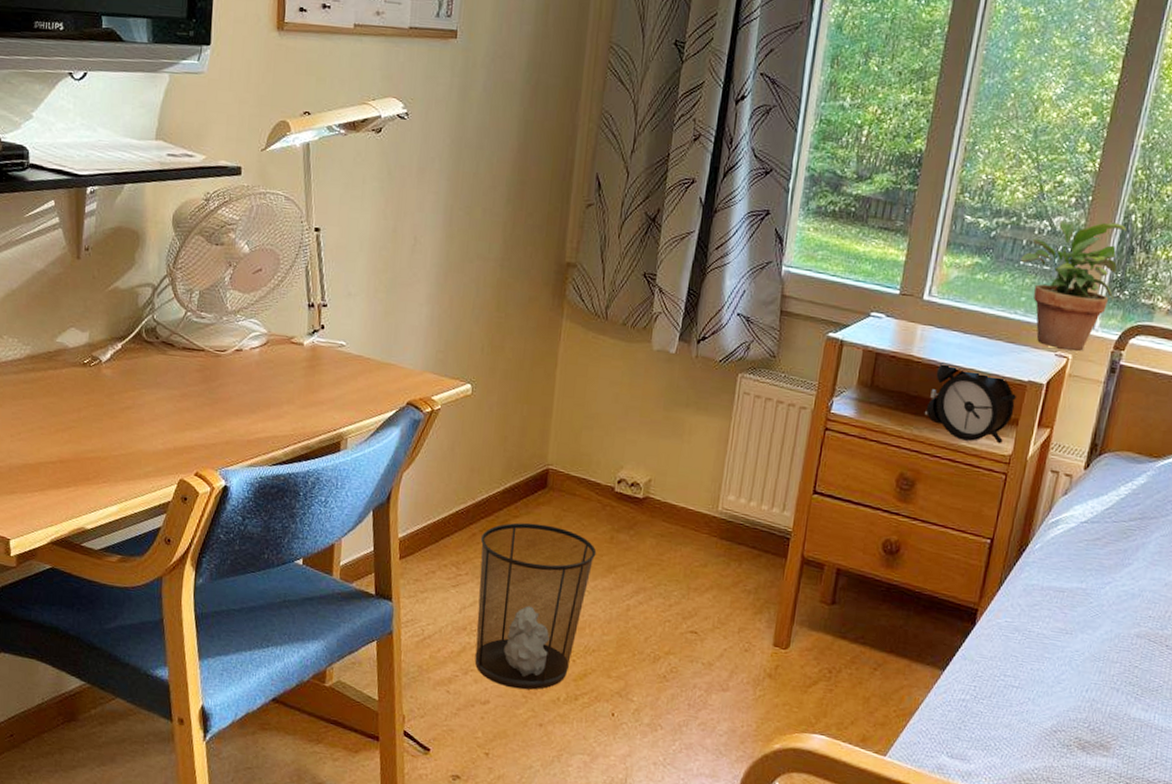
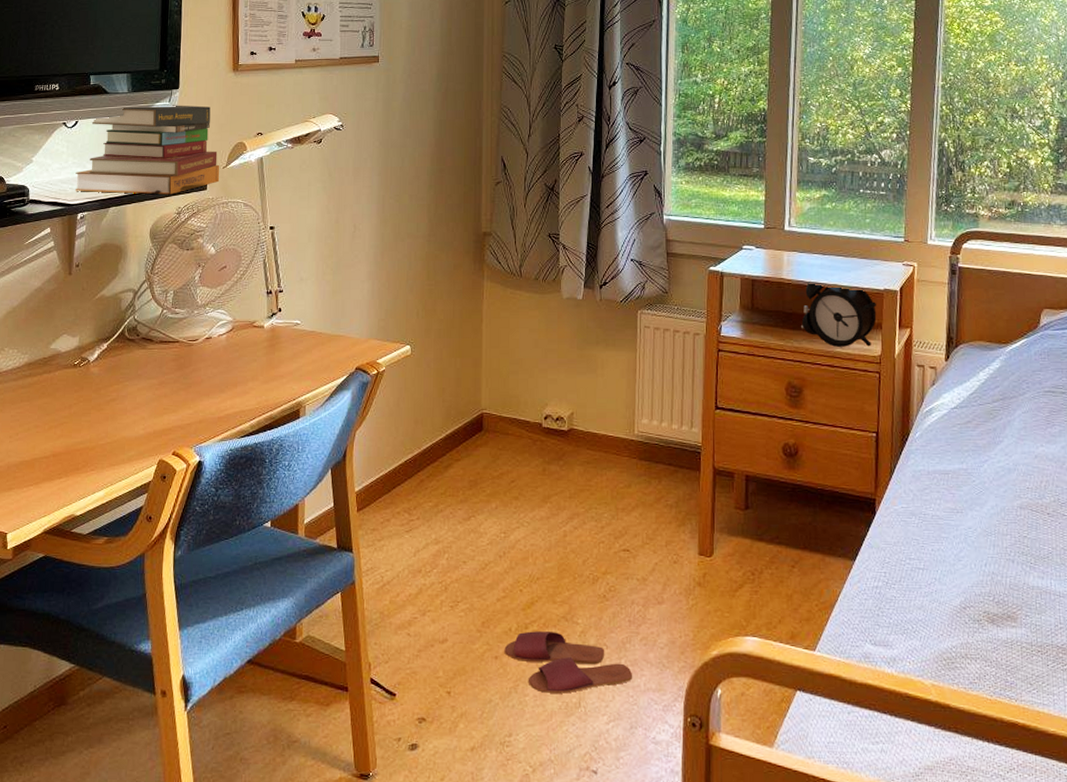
books: none [84,62,258,176] -> present [75,105,220,195]
waste bin: present [475,522,597,690] -> none [428,464,532,624]
slippers: none [550,703,687,769] -> present [504,631,633,694]
potted plant: present [1021,219,1127,352] -> none [860,150,943,260]

